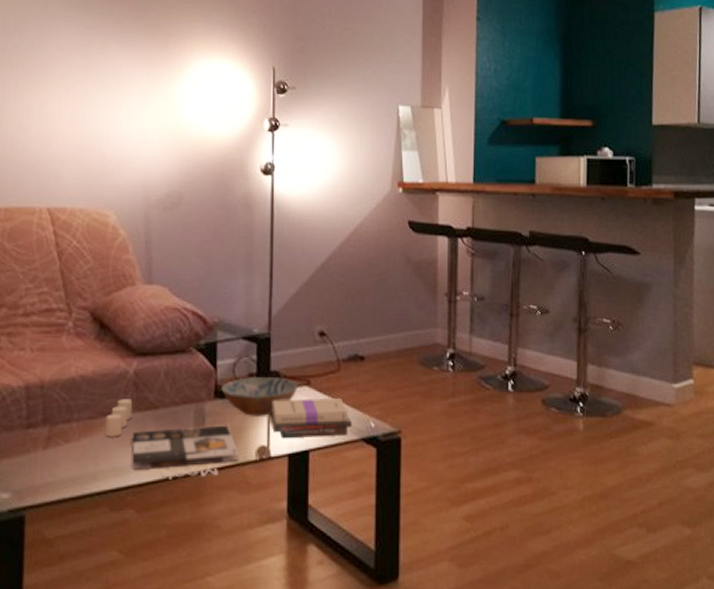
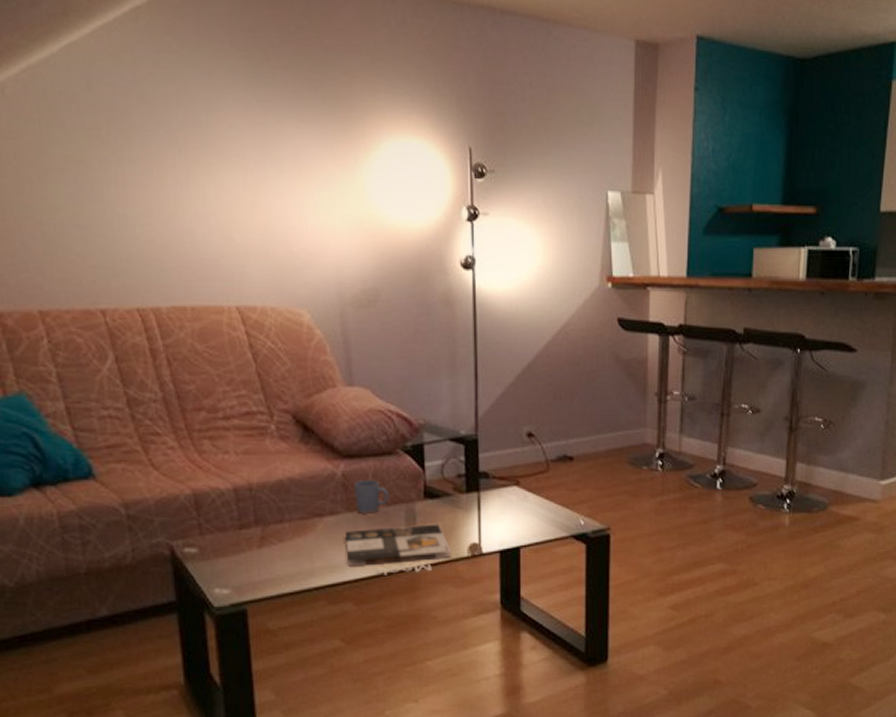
candle: present [105,399,133,437] -> none [317,500,344,537]
mug: none [144,379,180,413] -> present [353,480,389,514]
bowl: present [221,376,299,416] -> none [431,477,508,515]
books: present [267,397,352,439] -> none [477,496,562,537]

